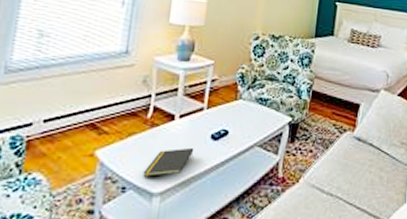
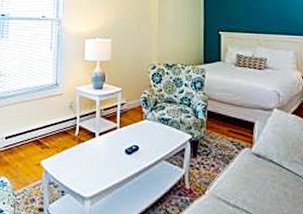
notepad: present [143,147,194,176] -> none [76,160,113,183]

